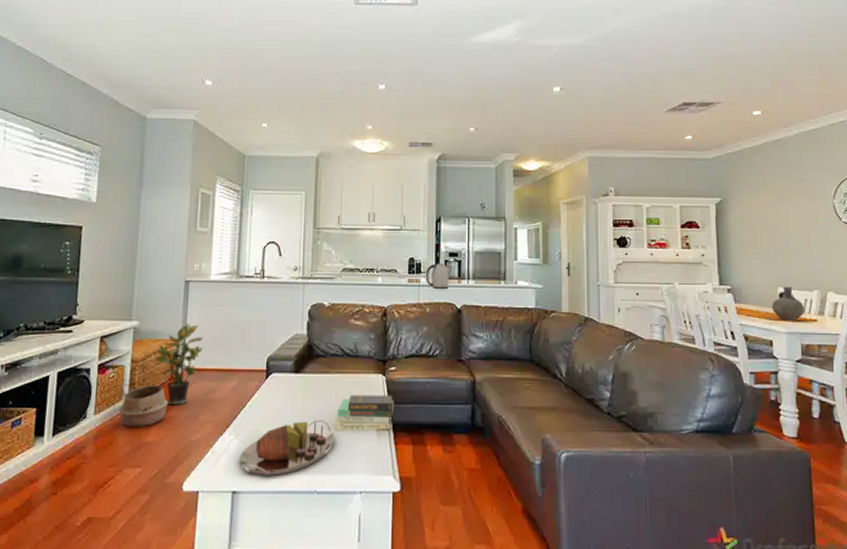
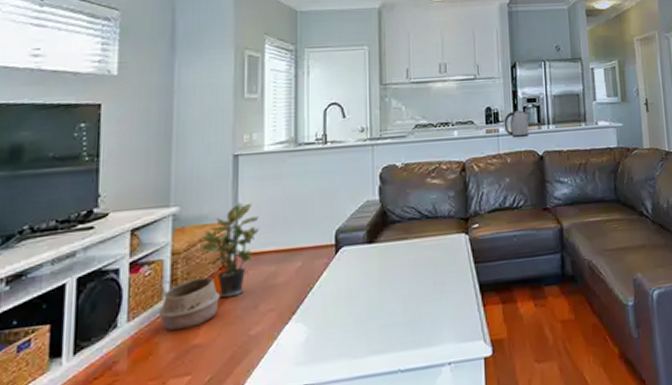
serving tray: present [239,420,335,475] -> none [310,290,417,363]
books: present [335,394,395,431] -> none [417,254,480,301]

